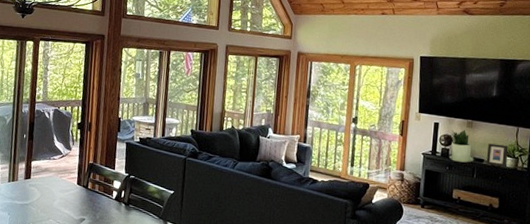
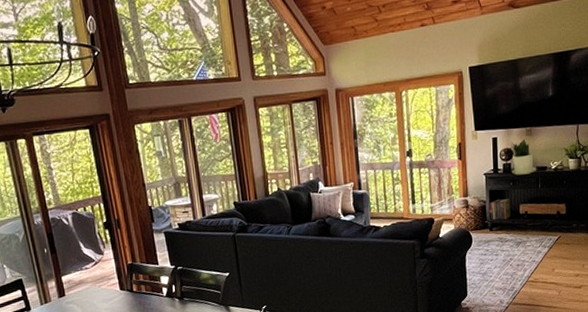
books: none [423,179,444,200] -> present [489,198,511,220]
picture frame: present [486,143,509,168] -> none [549,146,570,172]

